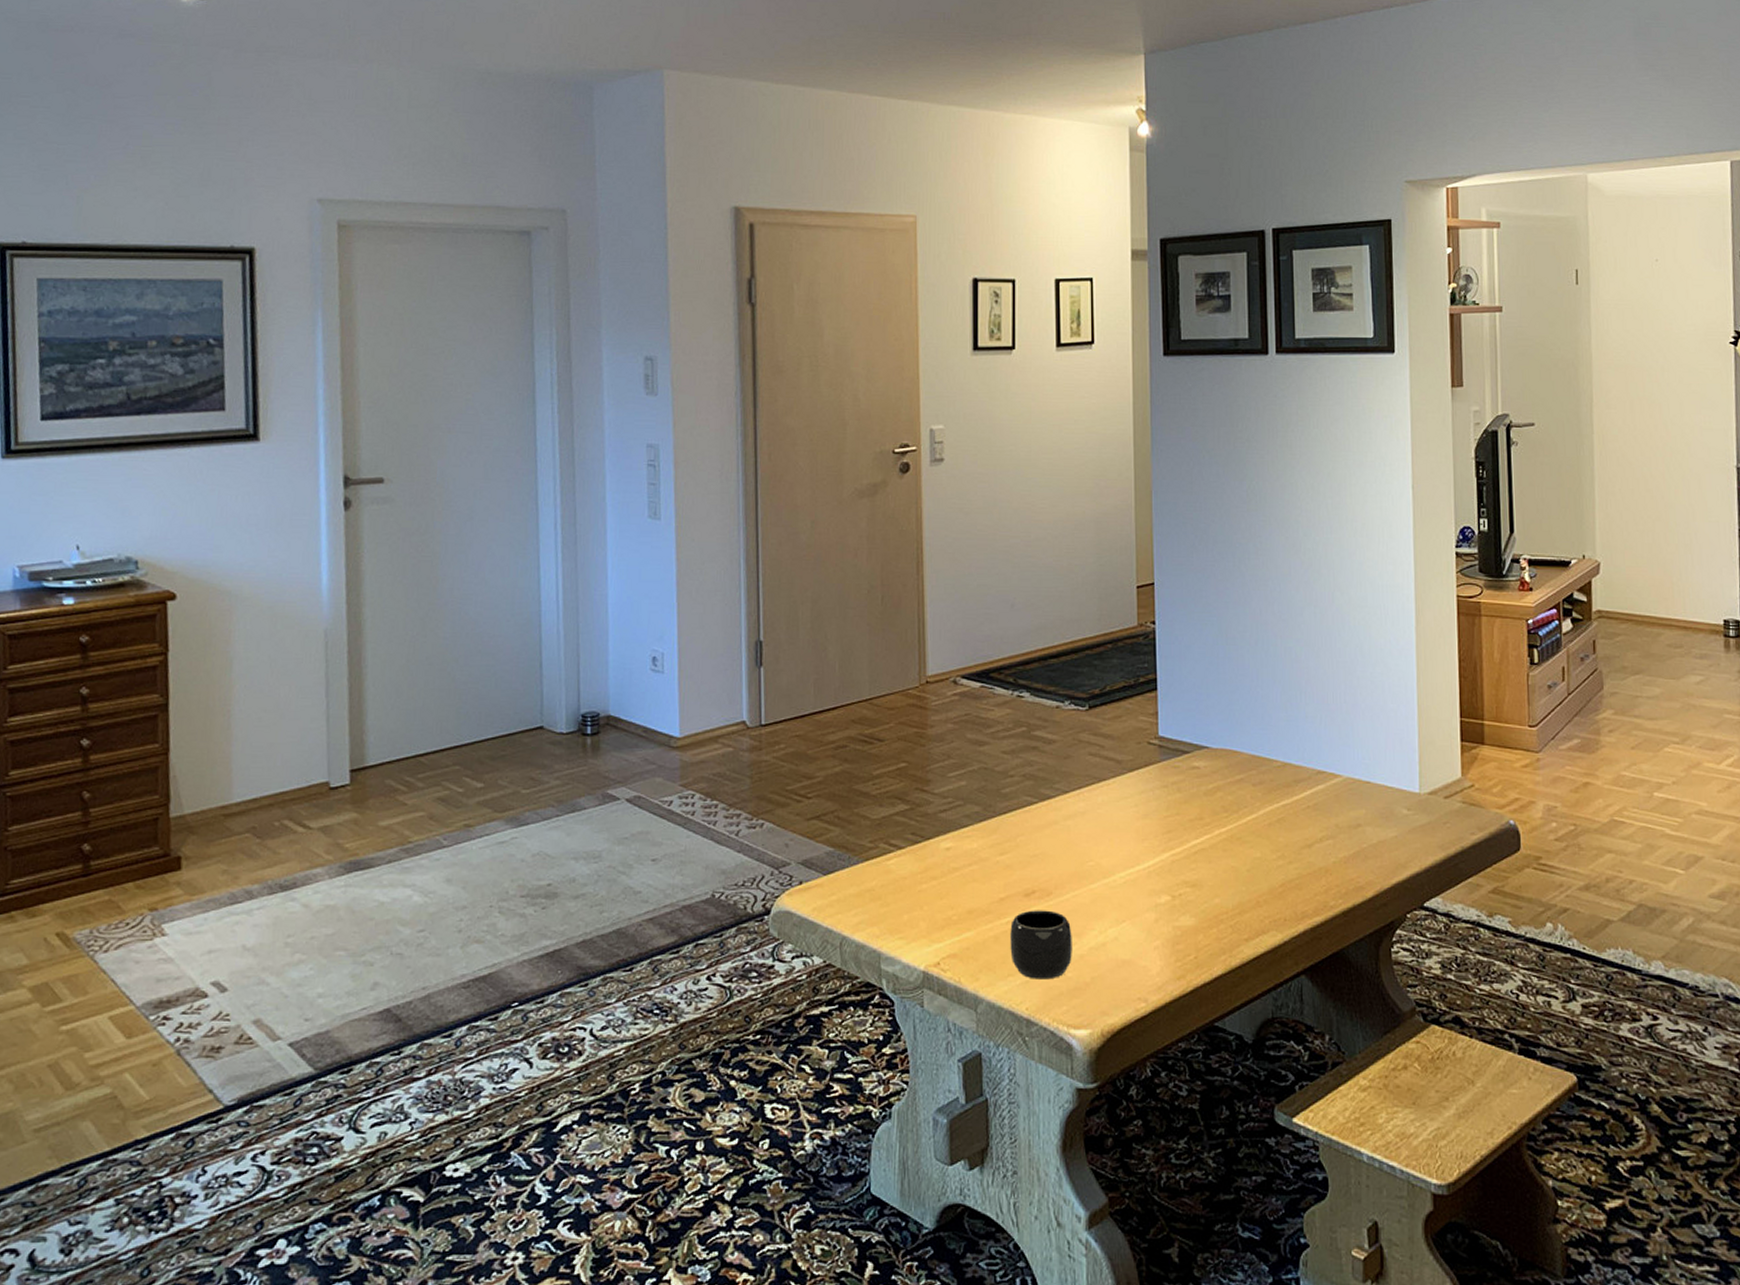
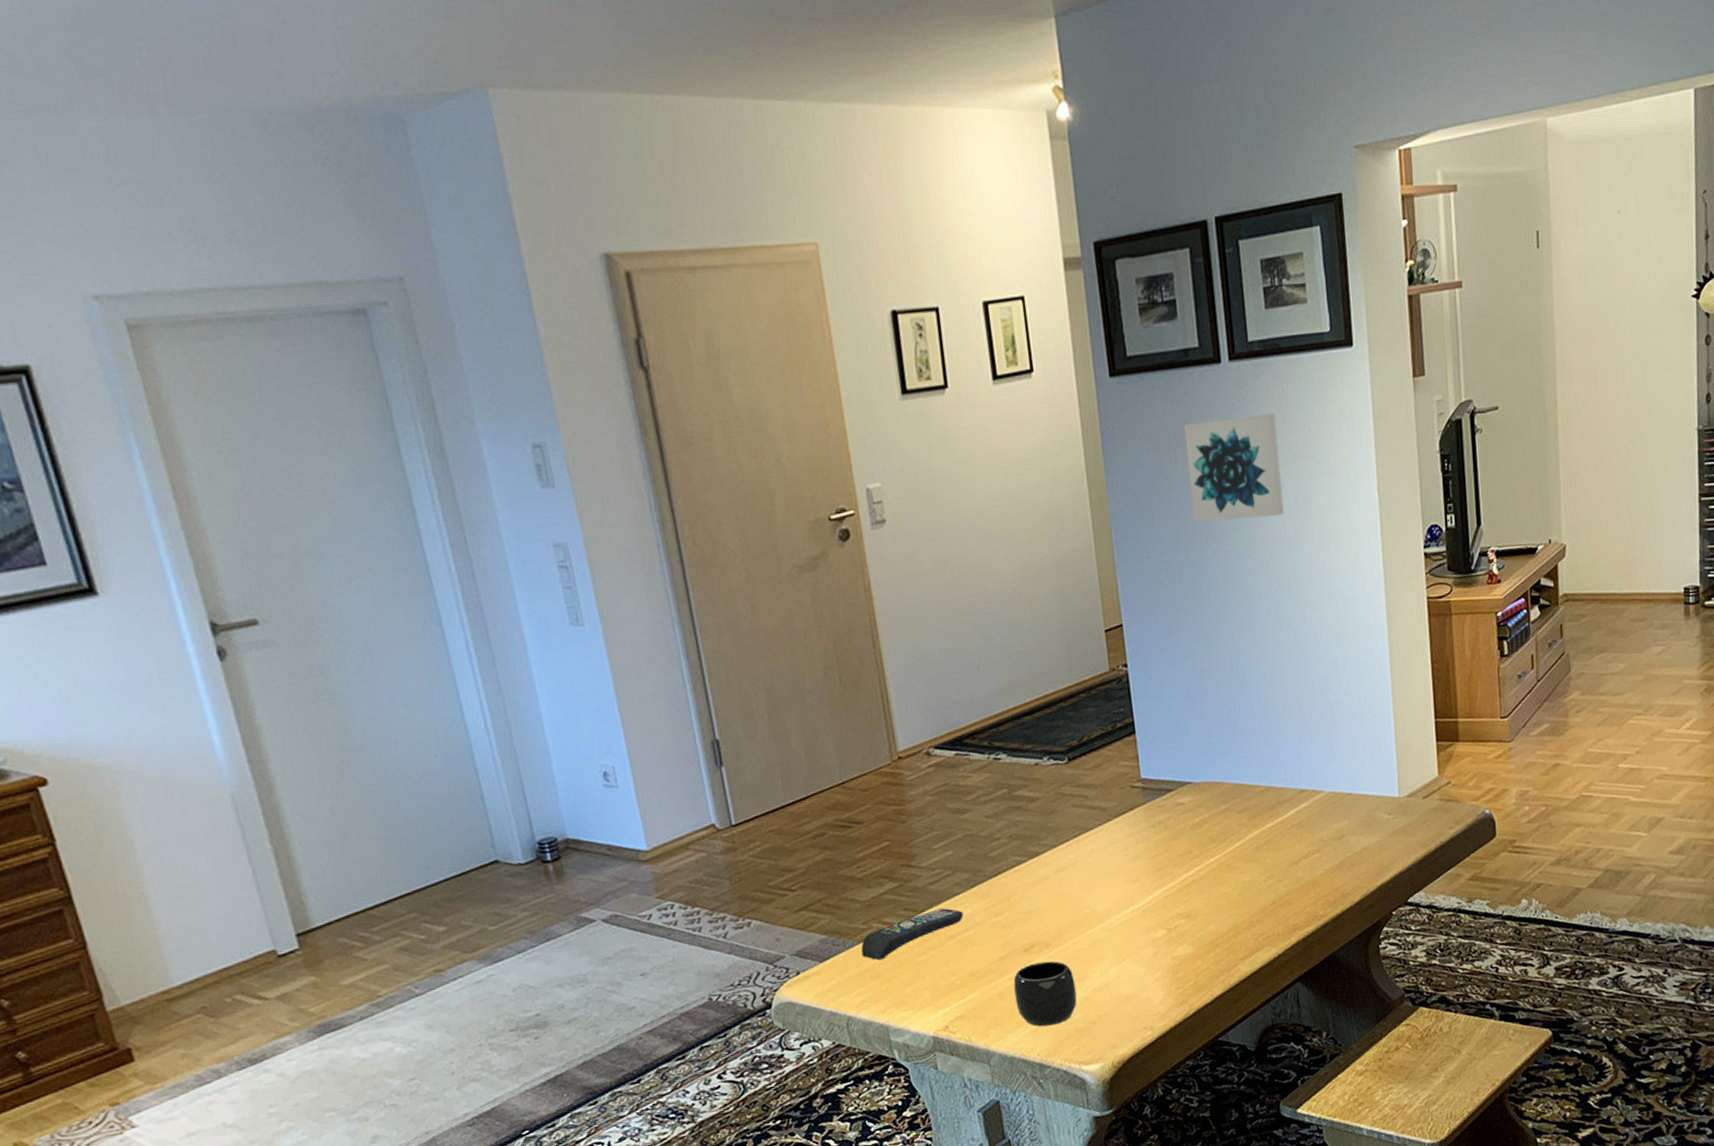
remote control: none [865,838,969,883] -> present [861,908,963,961]
wall art: none [1229,405,1319,499] -> present [1184,413,1284,522]

